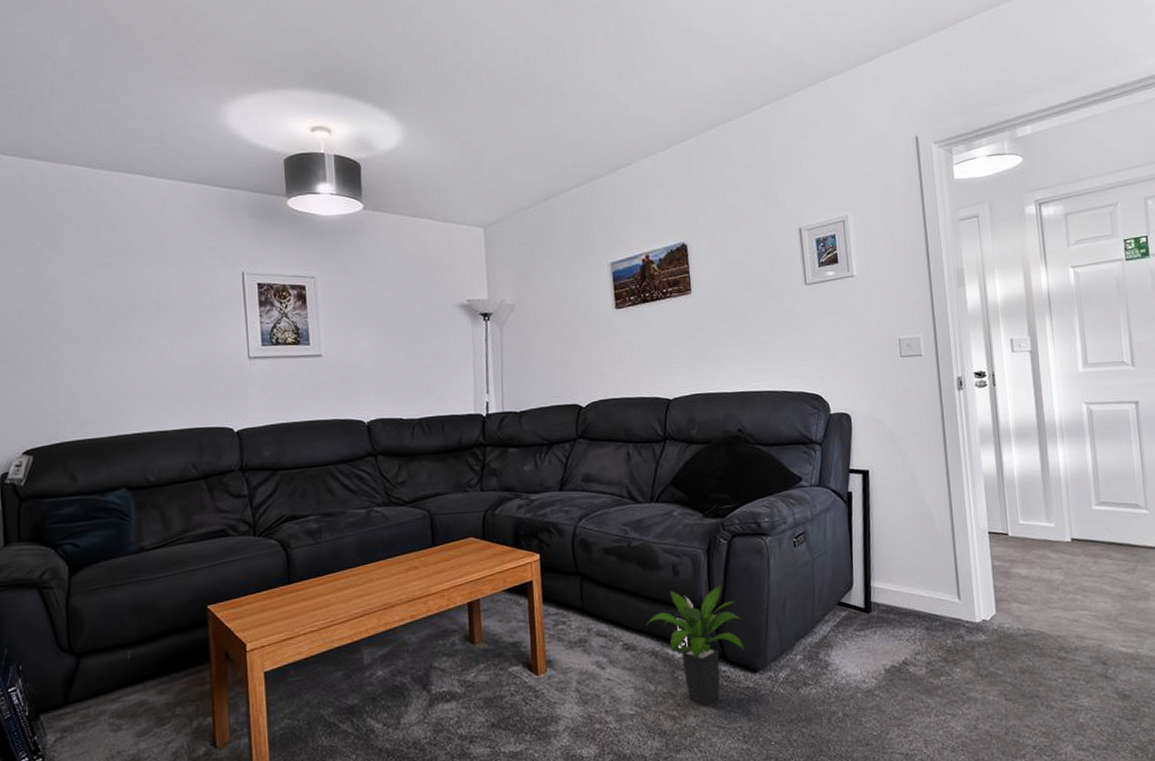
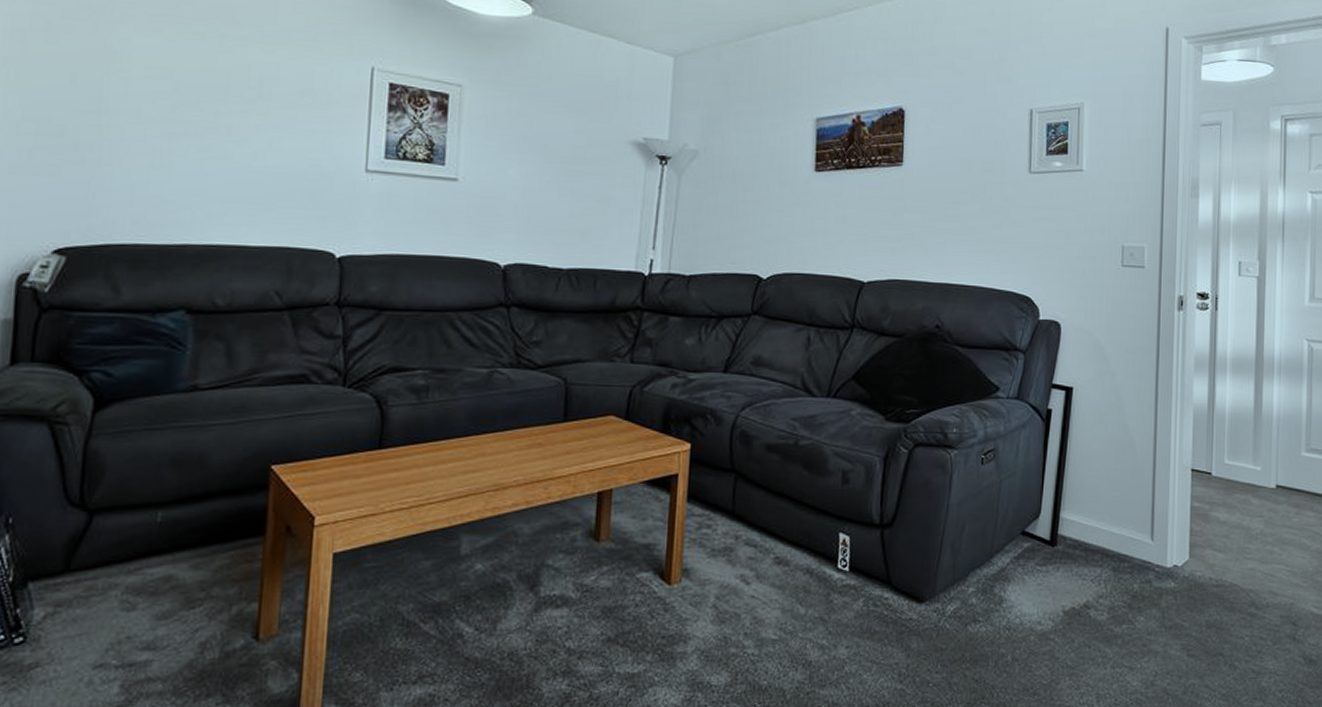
potted plant: present [646,585,745,706] -> none [804,500,913,637]

